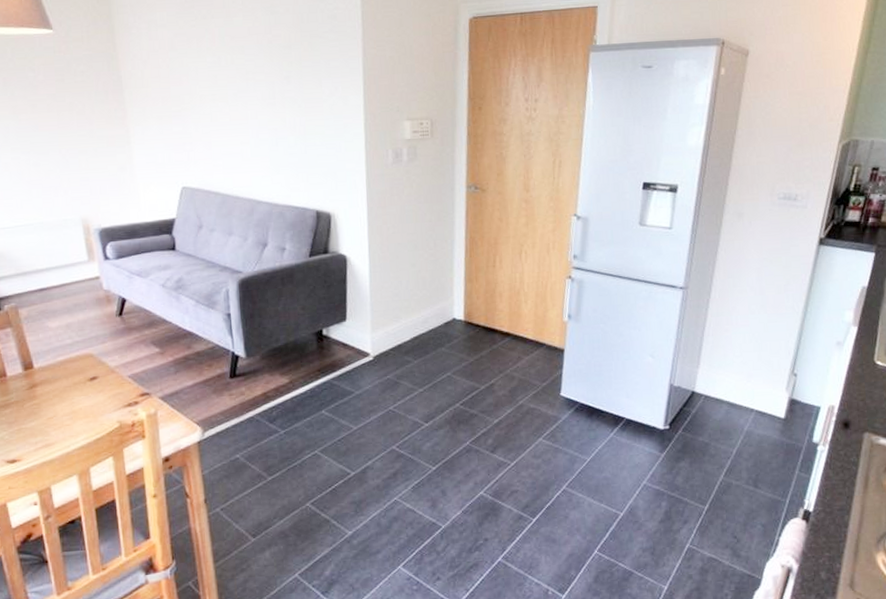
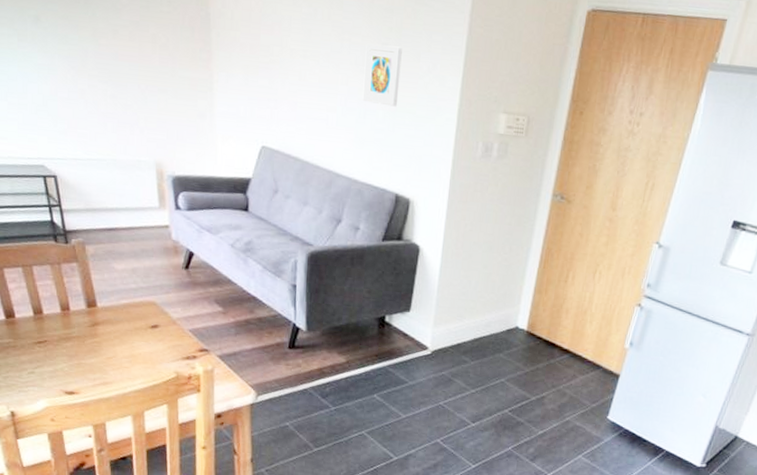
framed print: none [270,77,306,131] -> present [362,45,402,107]

